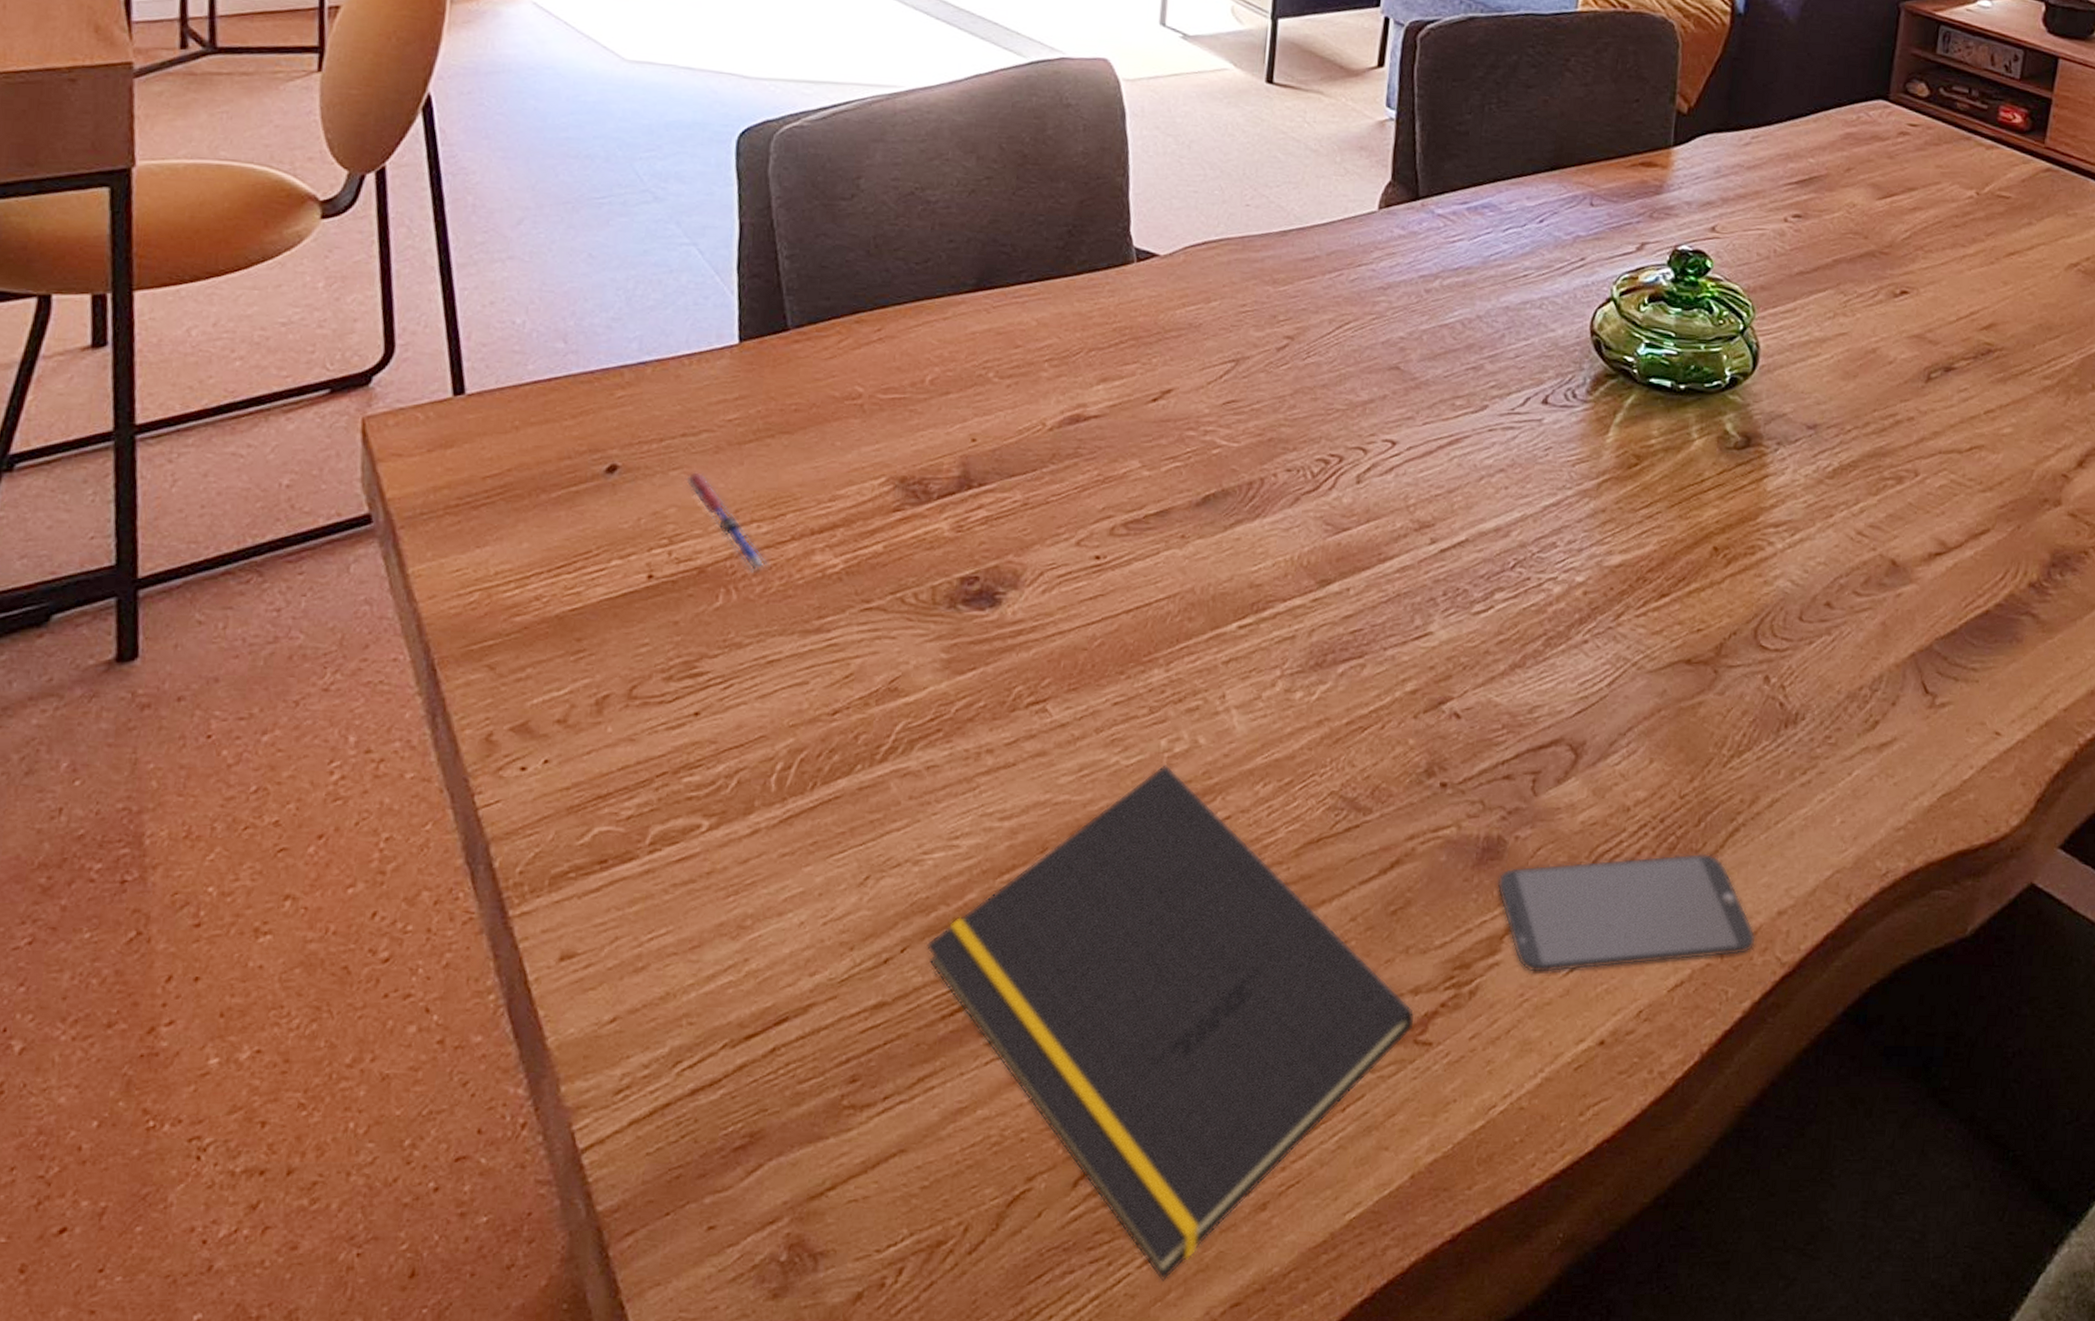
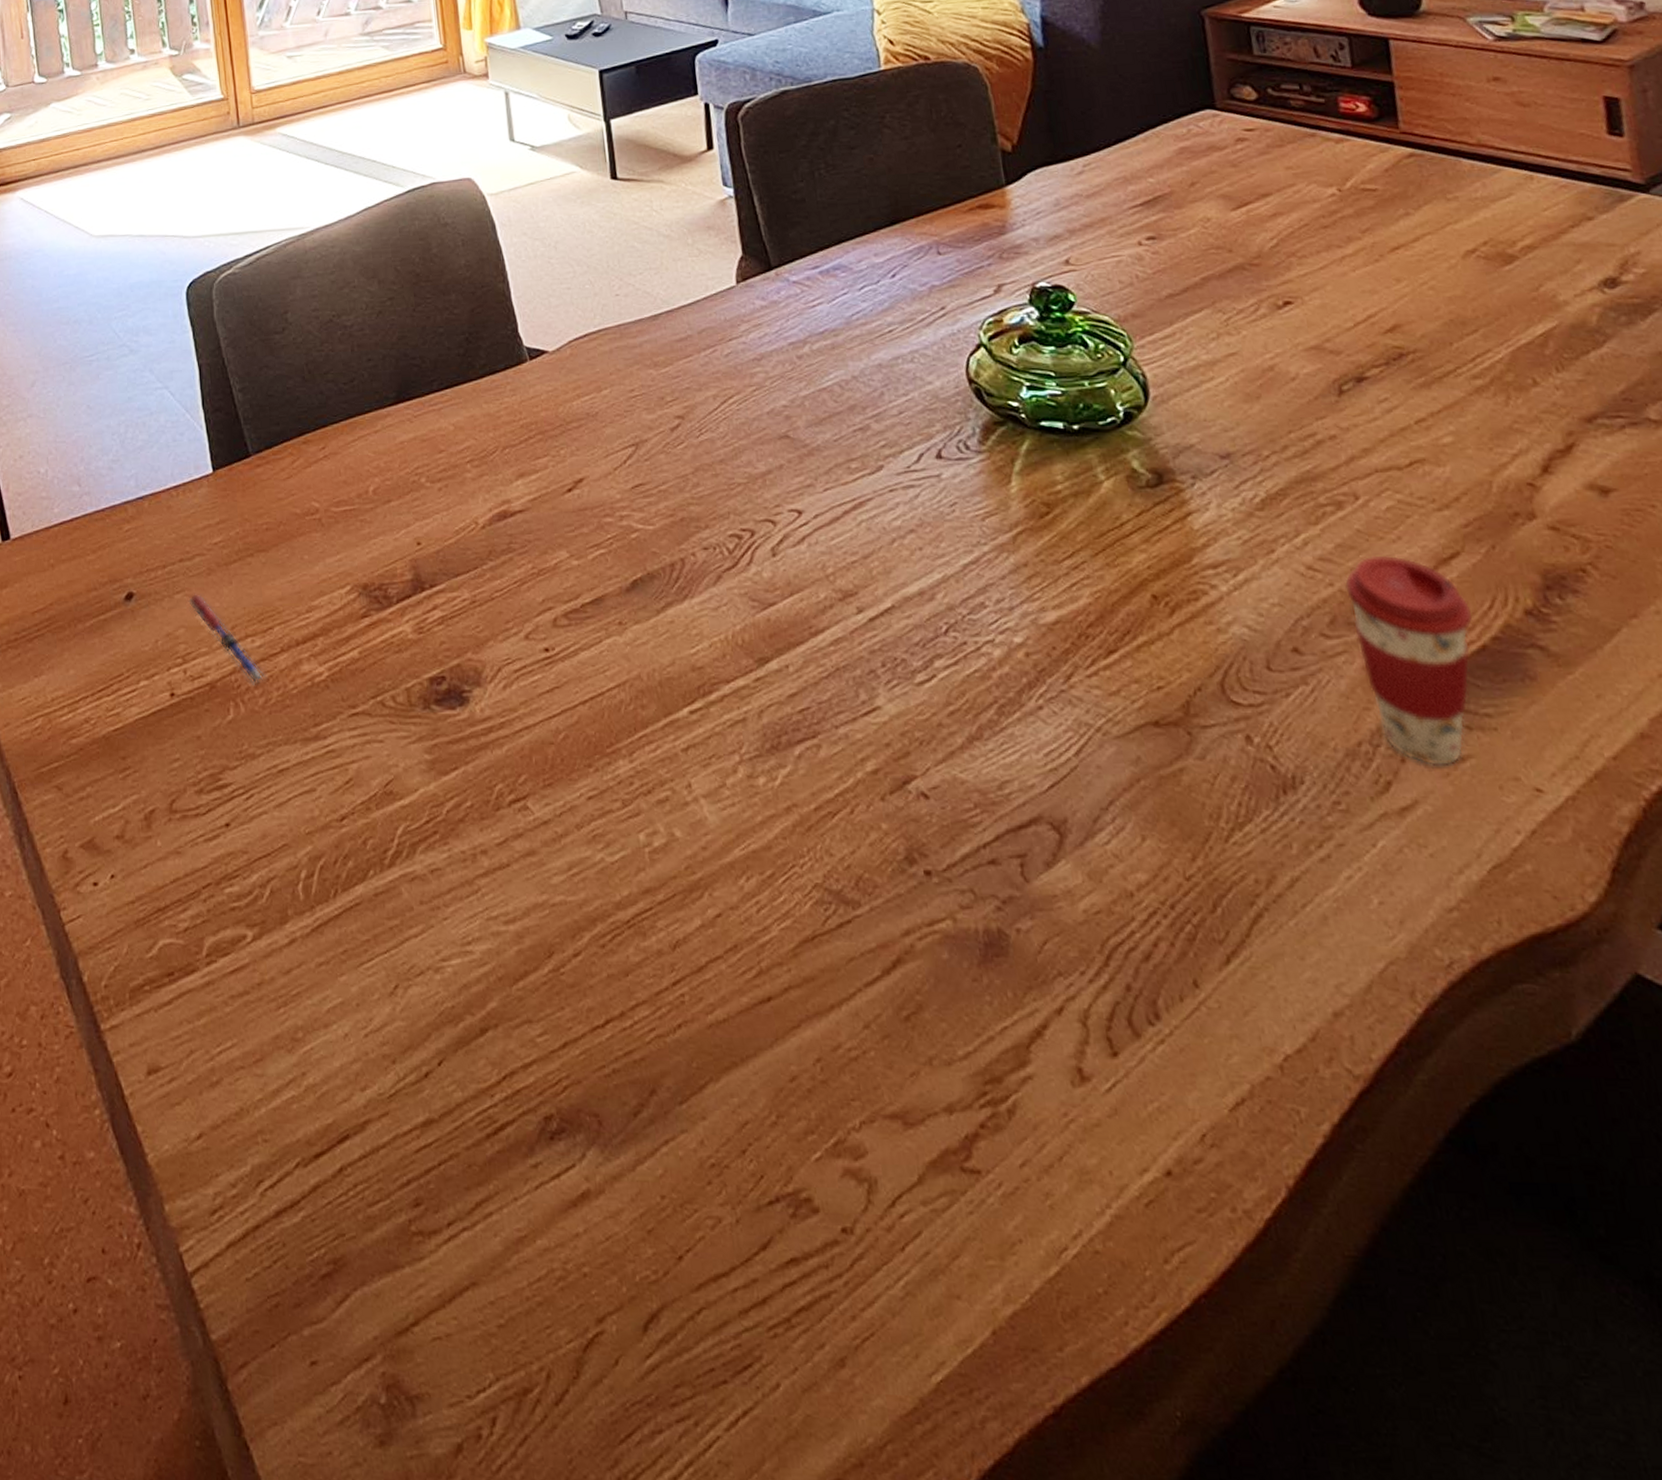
notepad: present [925,765,1416,1281] -> none [459,860,958,1448]
smartphone: present [1497,853,1756,974] -> none [1008,944,1317,1089]
coffee cup: none [1882,526,1987,711] -> present [1344,555,1474,767]

